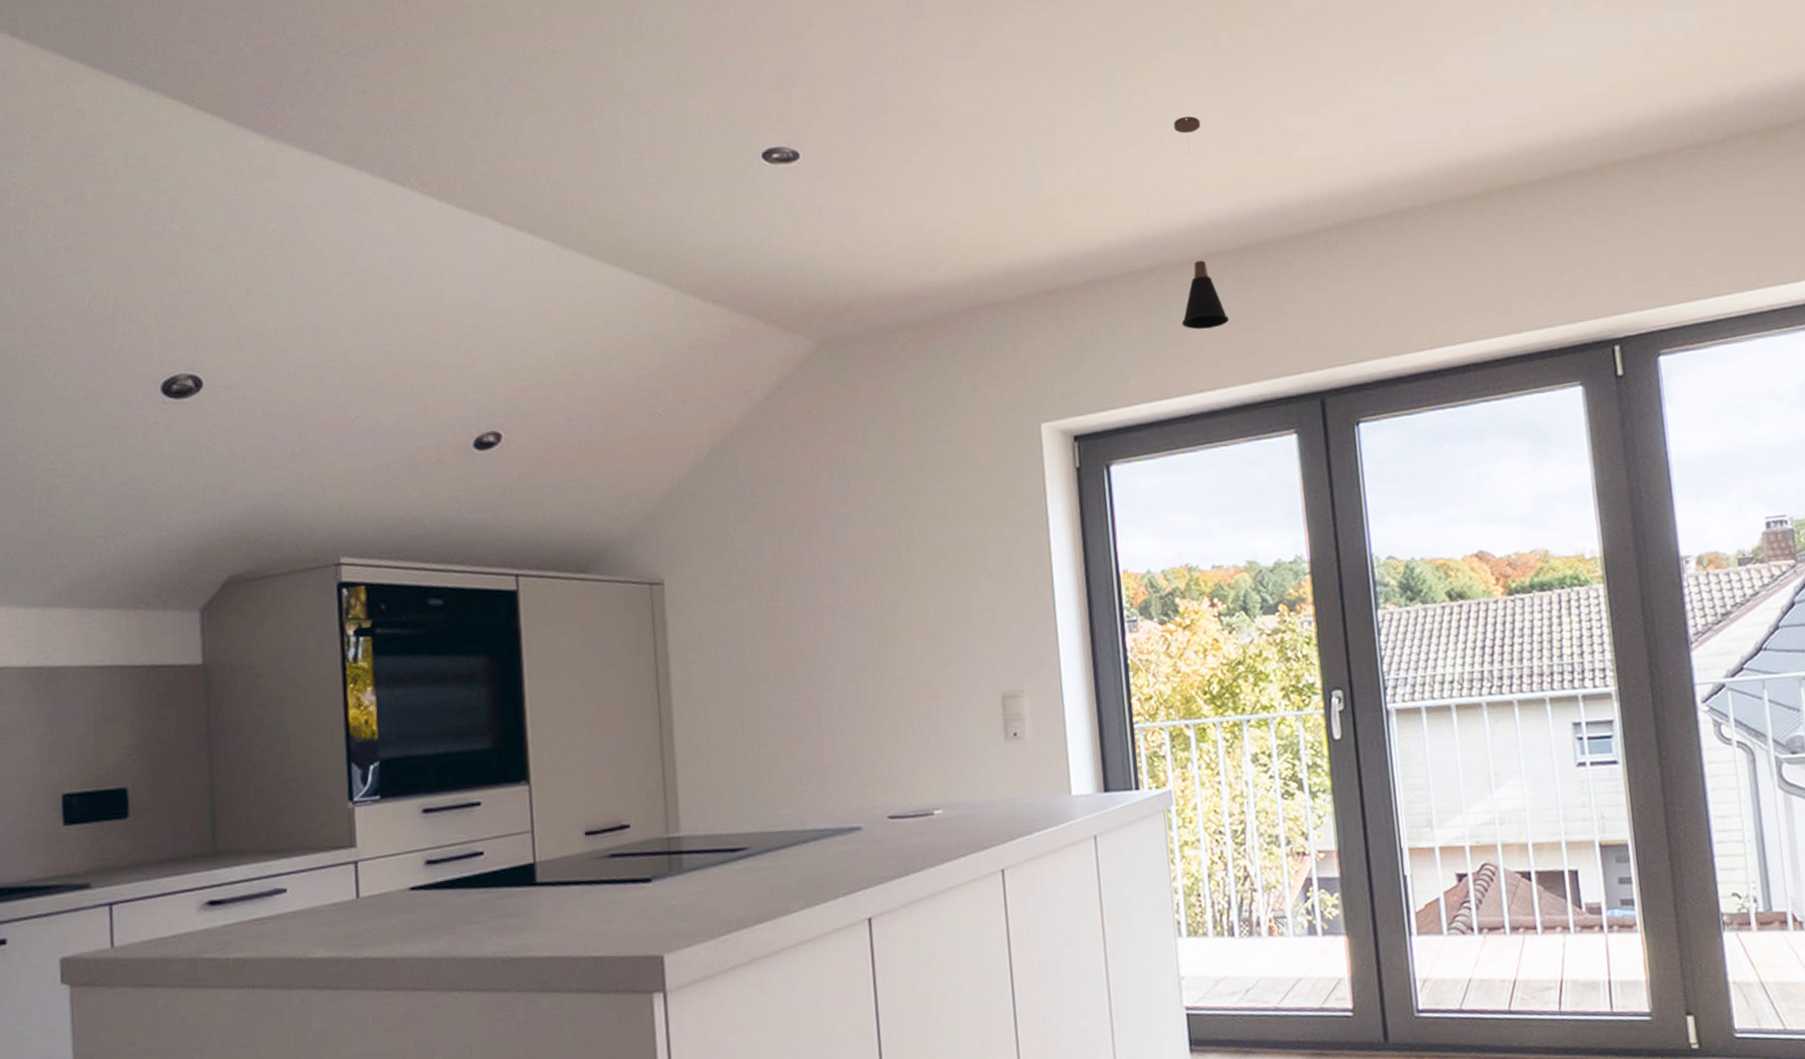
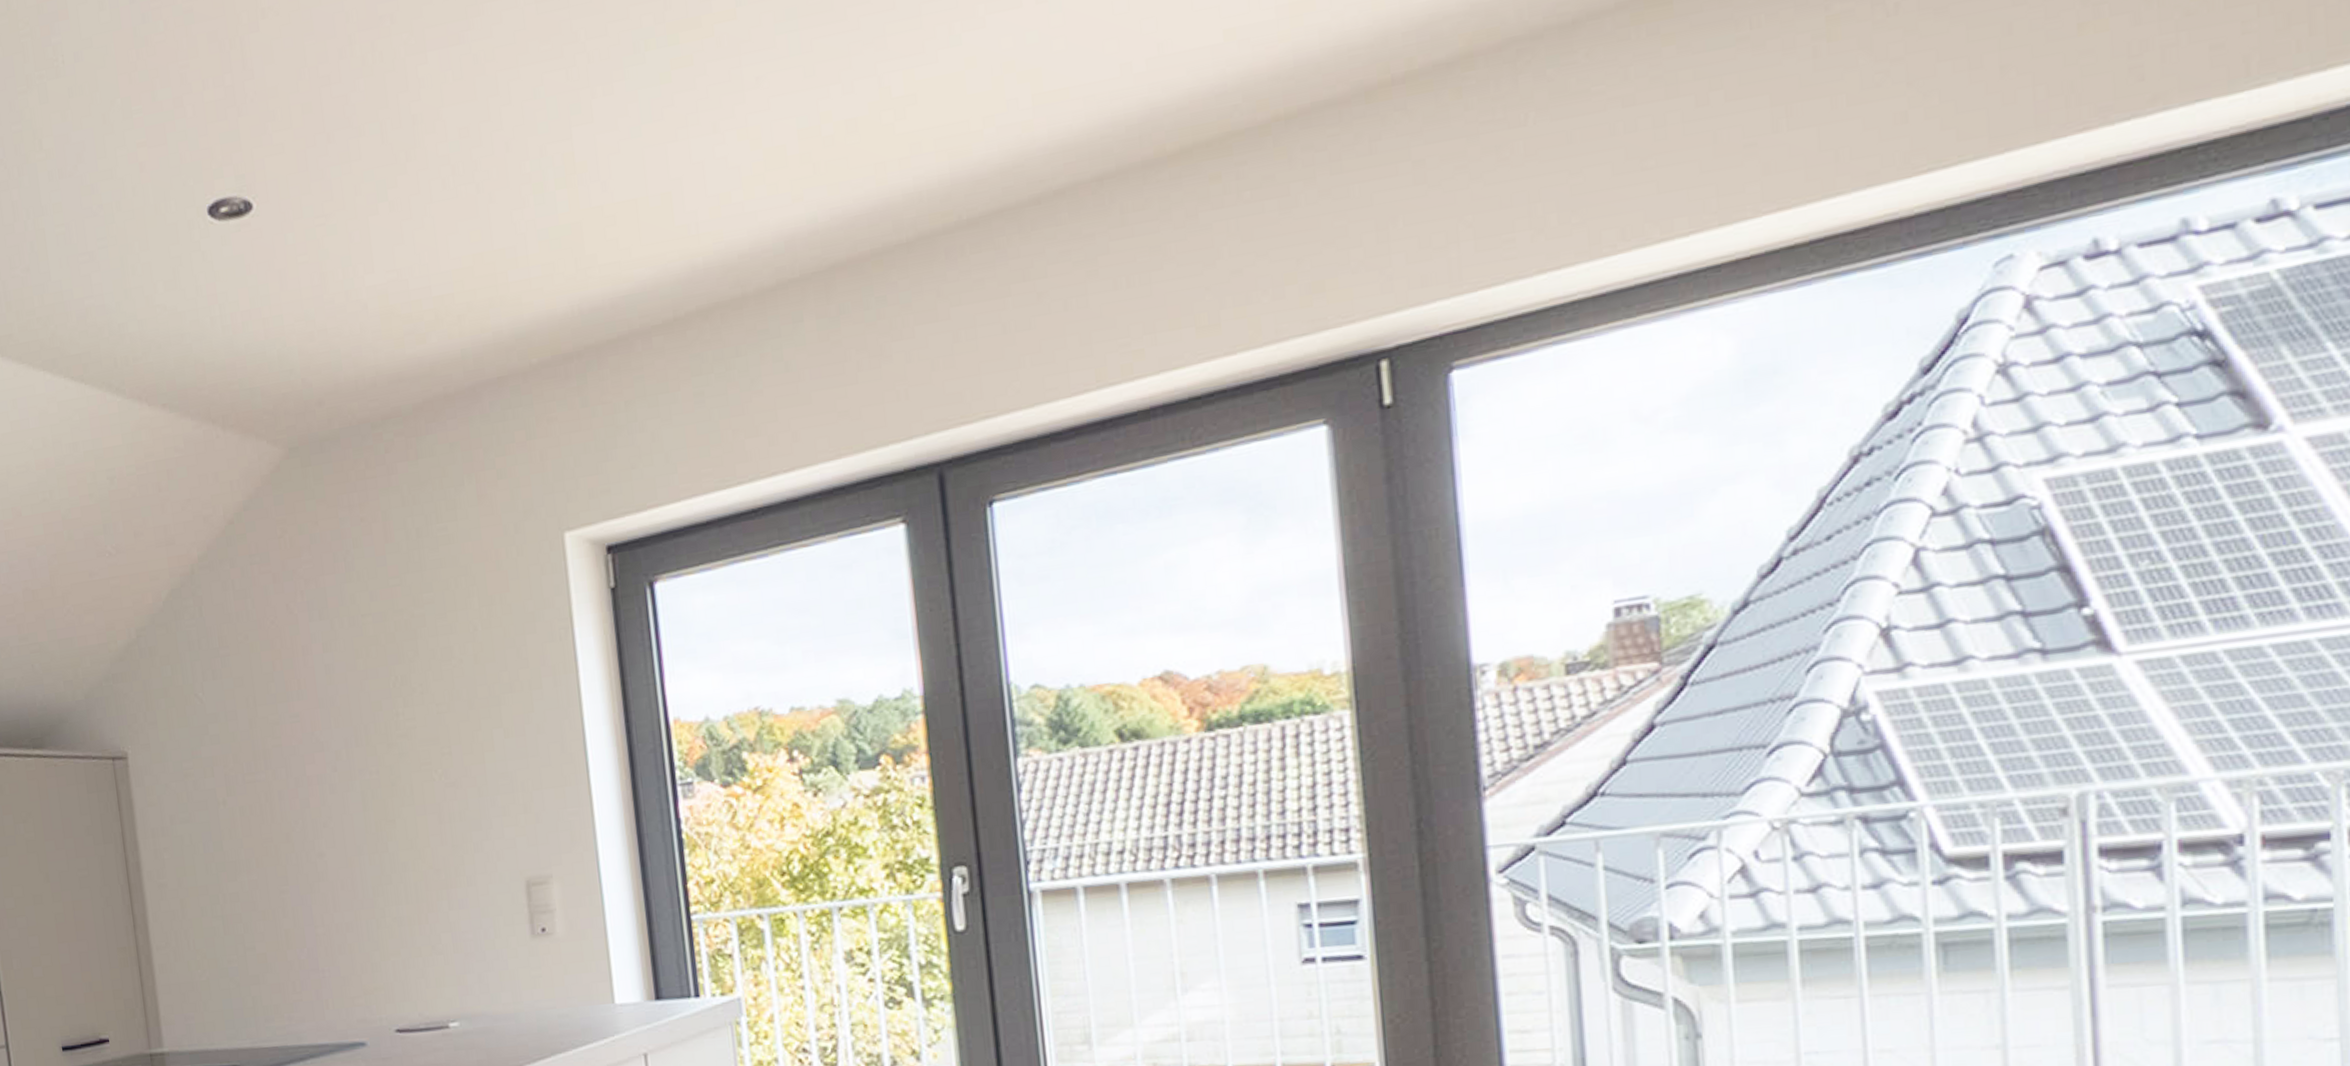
pendant lamp: present [1173,116,1229,330] -> none [730,88,811,390]

